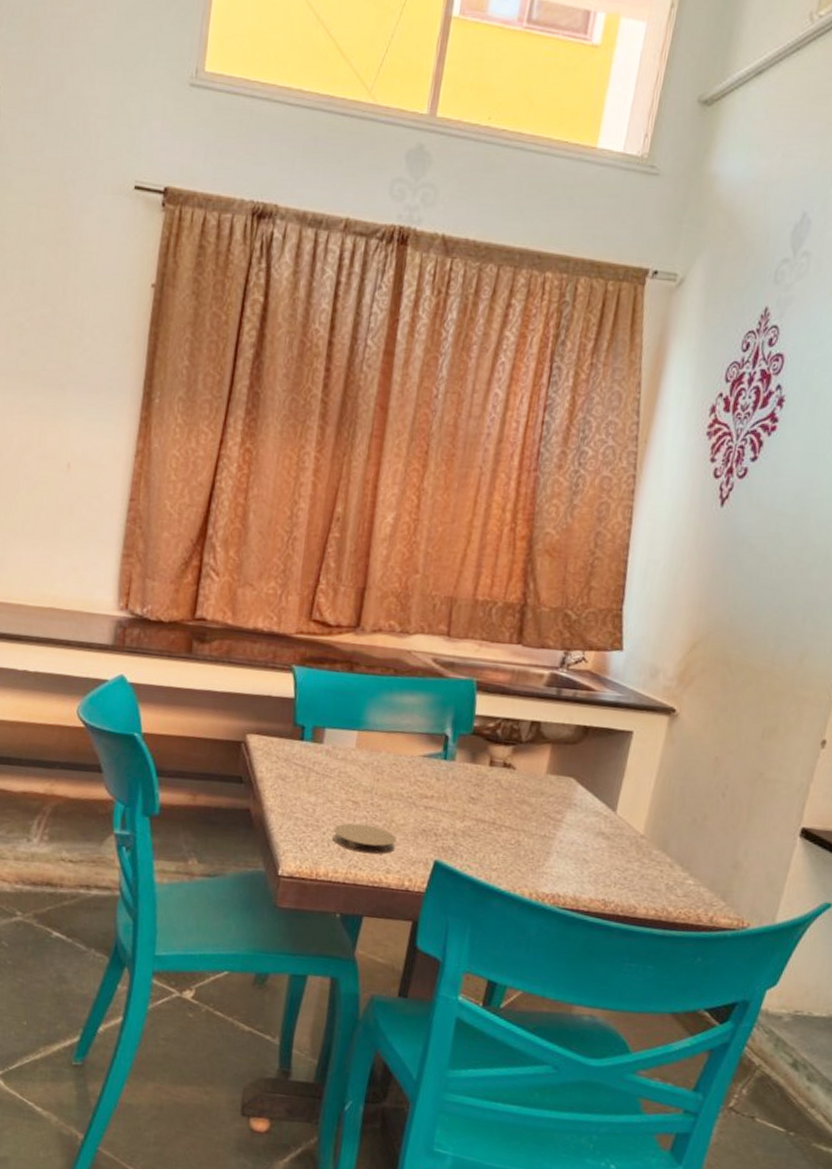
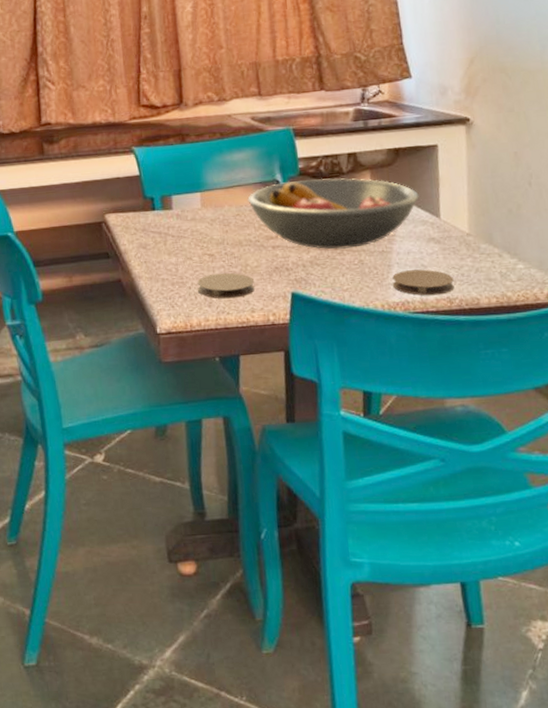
fruit bowl: none [407,738,599,826] -> present [246,177,419,250]
coaster: none [546,861,615,895] -> present [392,269,454,296]

